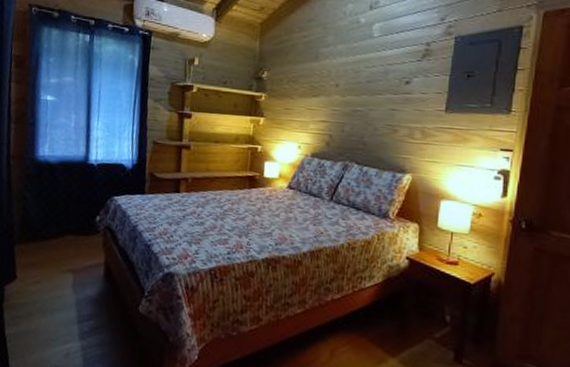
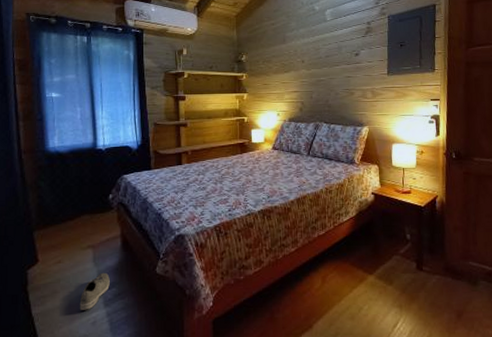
sneaker: none [53,301,88,340] -> present [79,272,110,310]

